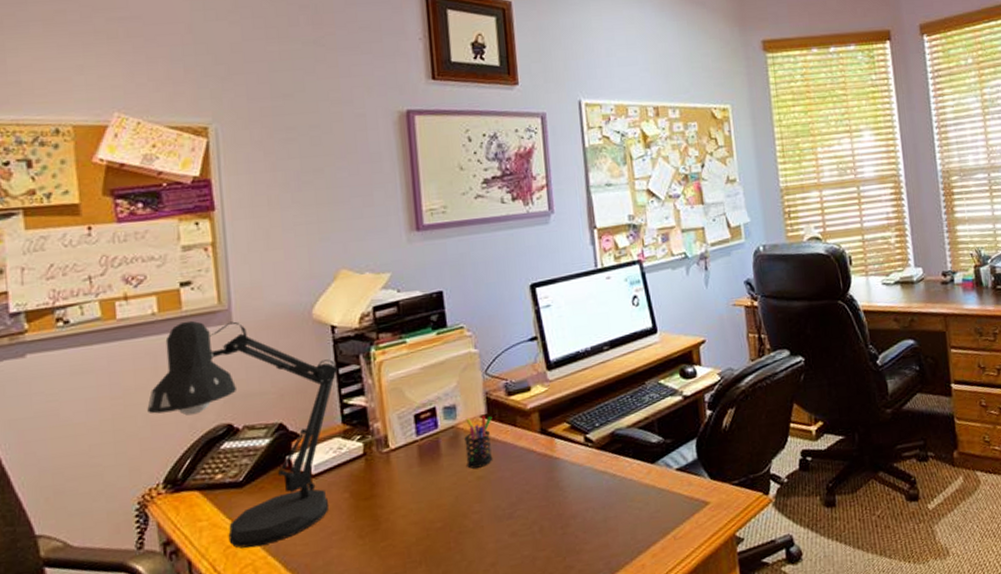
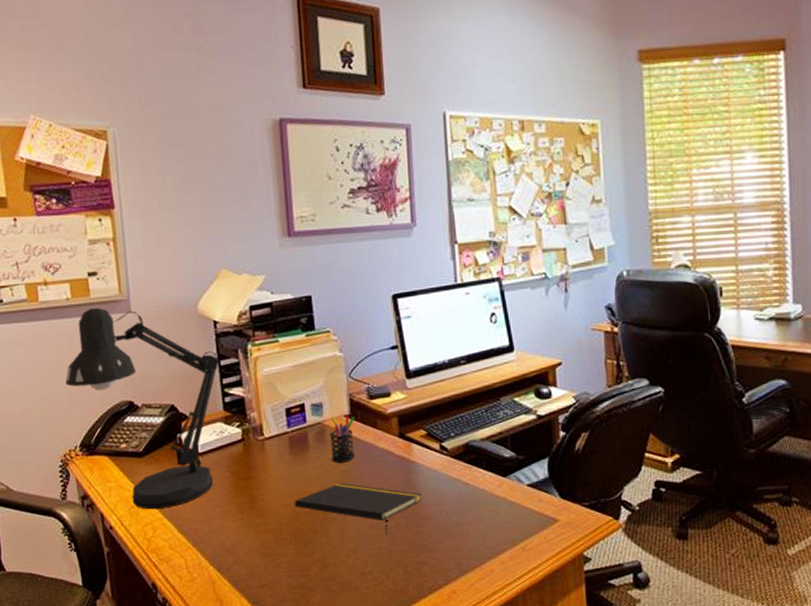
notepad: none [424,489,567,542] -> present [294,483,422,535]

